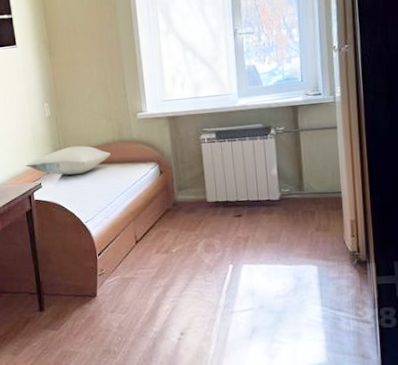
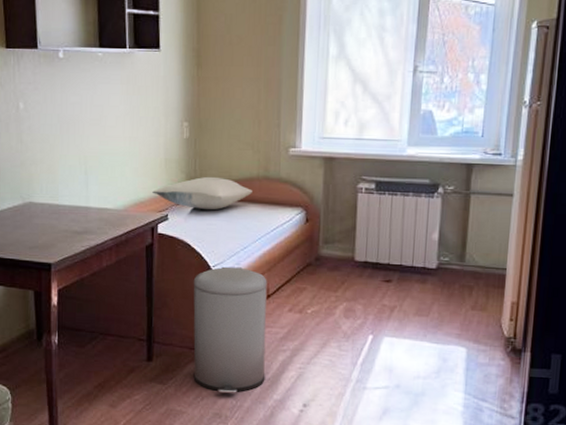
pedal bin: none [70,220,144,332] -> present [193,266,267,394]

